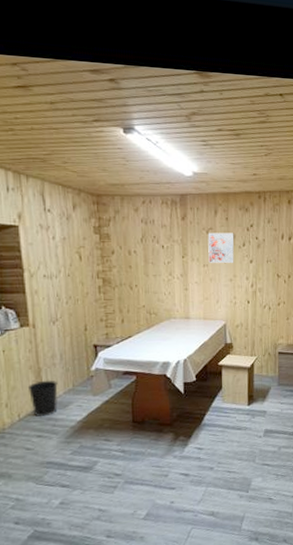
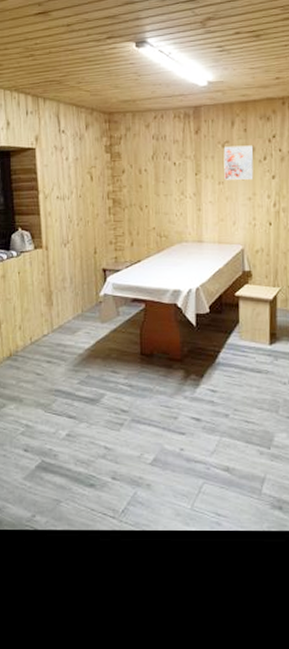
wastebasket: present [29,380,58,418] -> none [40,304,68,342]

